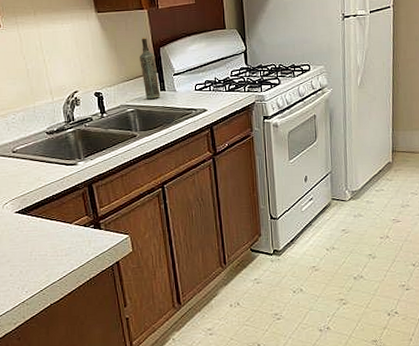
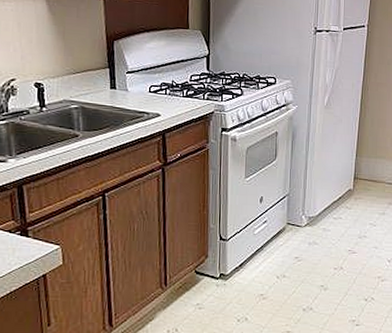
bottle: present [140,37,160,99] -> none [90,27,110,97]

